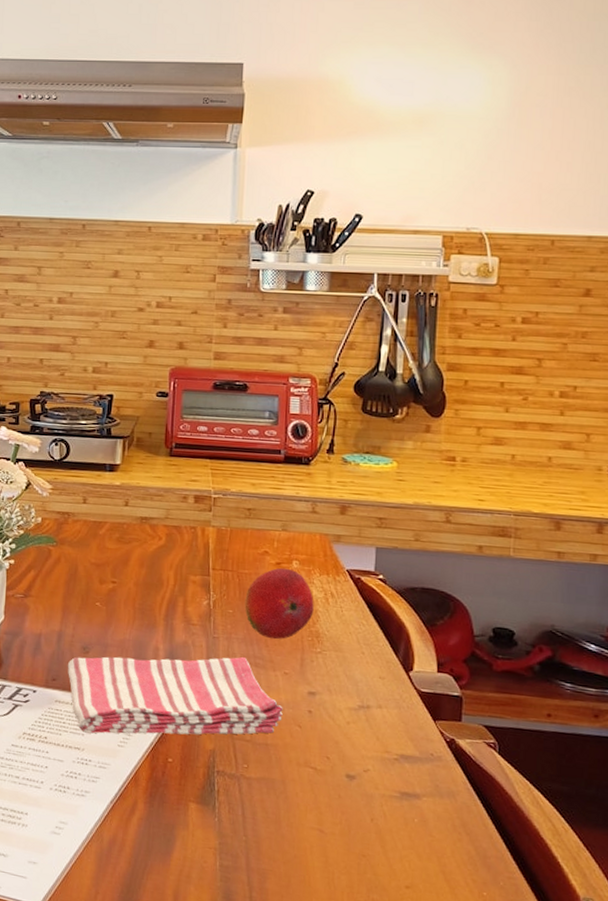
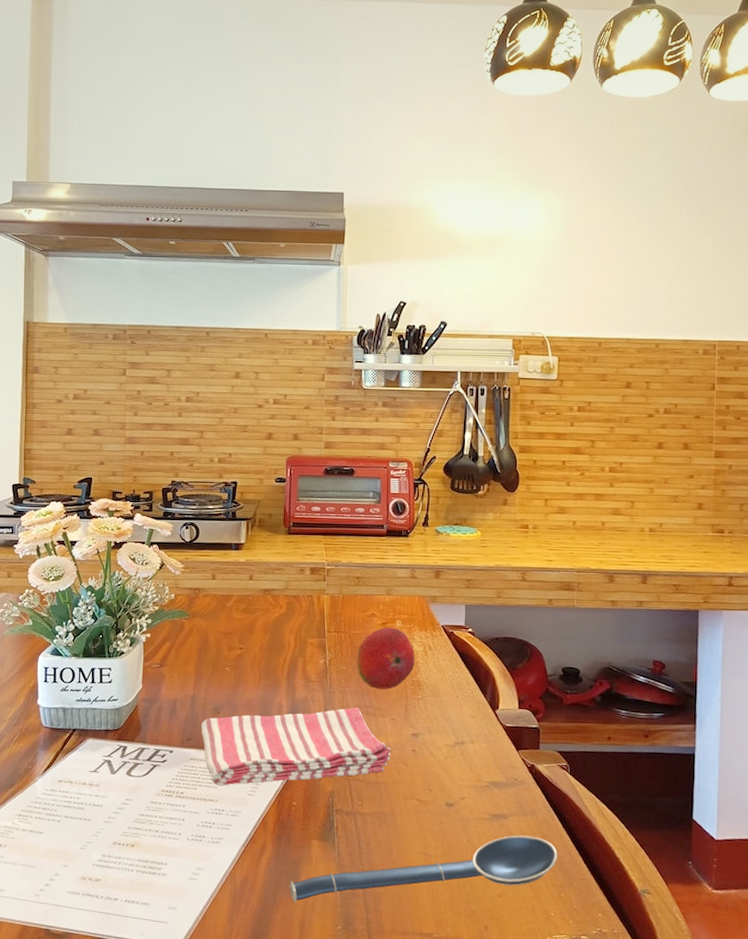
spoon: none [162,819,480,878] -> present [289,835,558,903]

